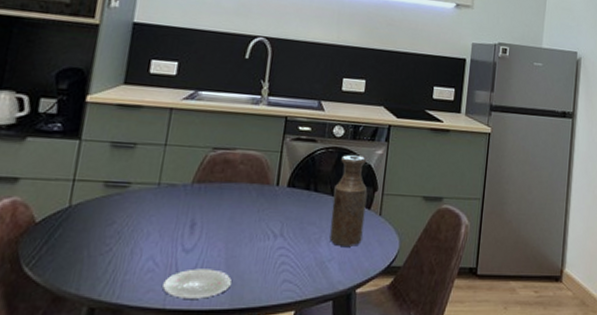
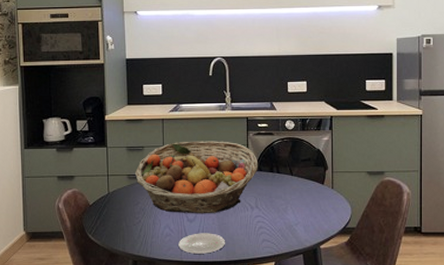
fruit basket: none [116,140,292,242] -> present [135,141,257,214]
bottle: present [329,155,368,246] -> none [293,143,320,213]

